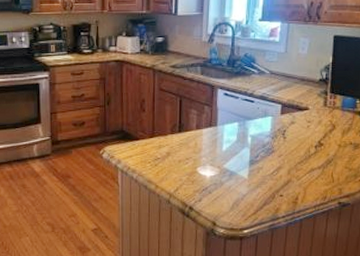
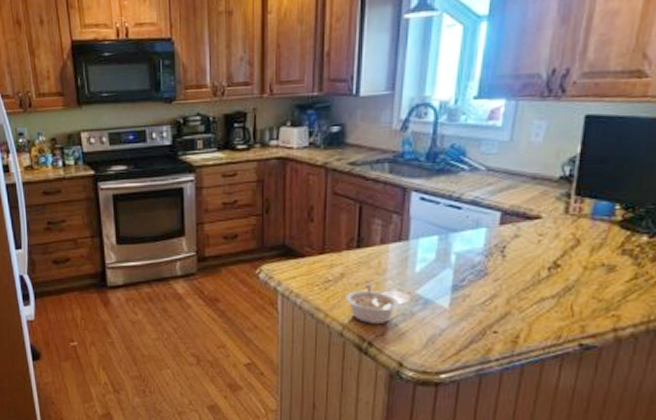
legume: none [171,161,212,193] -> present [346,284,400,325]

